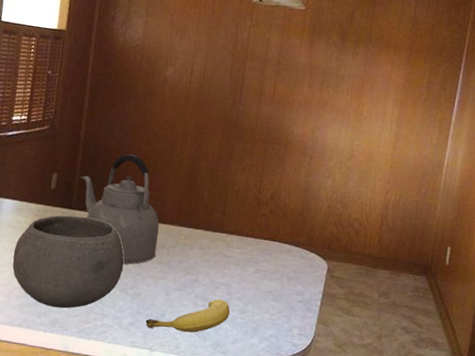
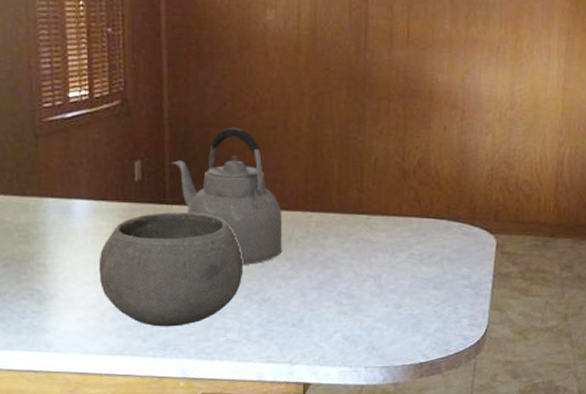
fruit: present [145,299,230,333] -> none [280,294,384,339]

